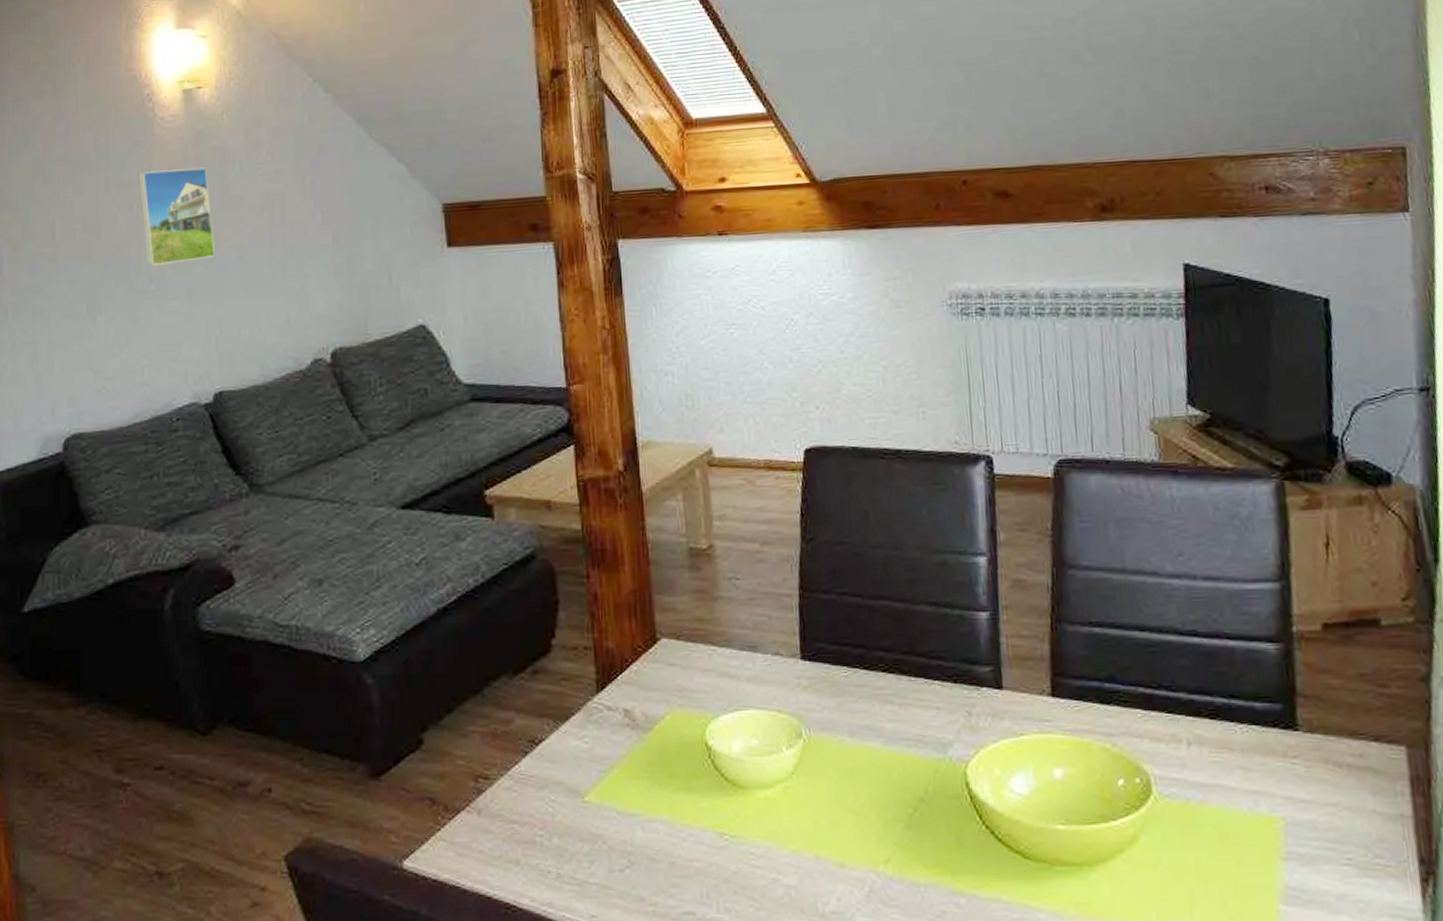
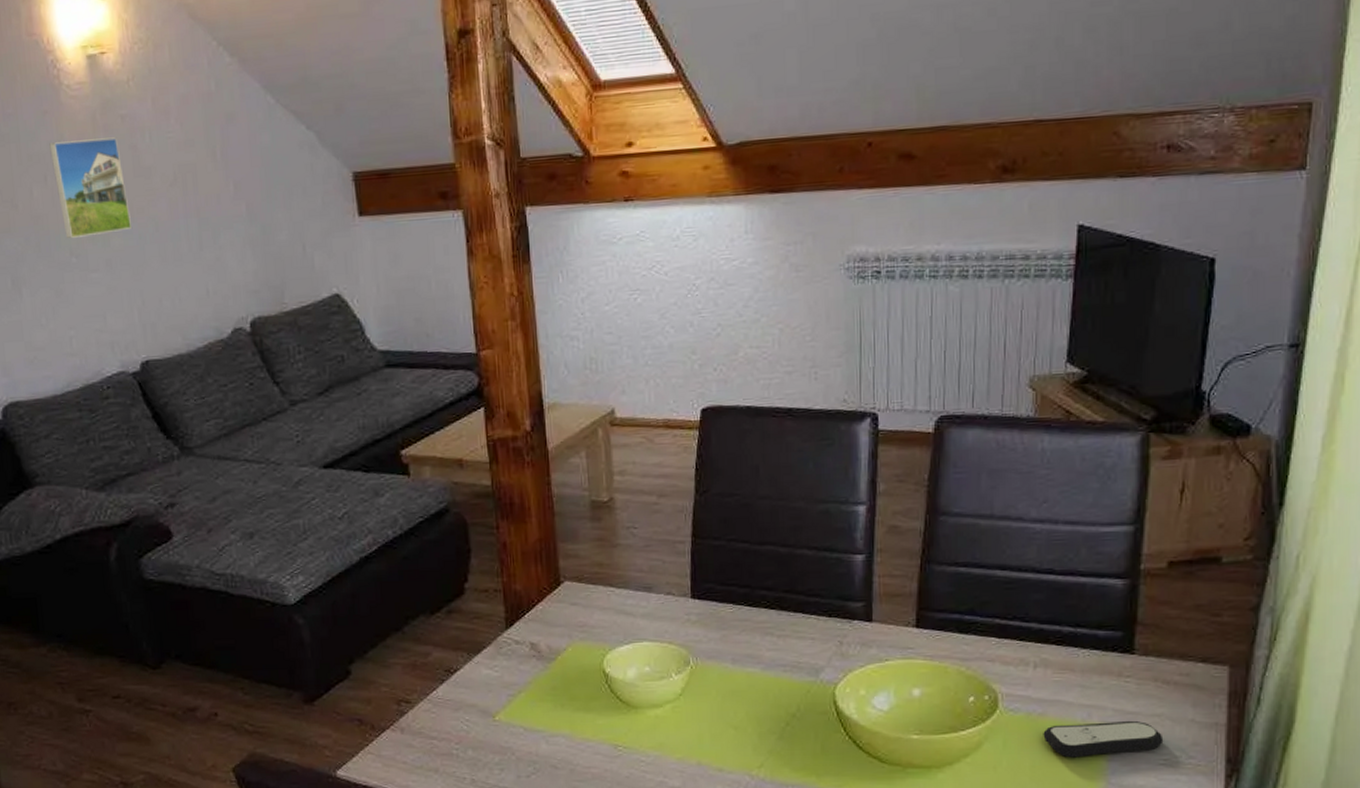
remote control: none [1206,810,1344,855] -> present [1043,720,1164,758]

